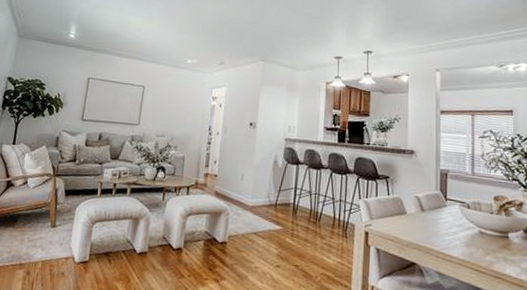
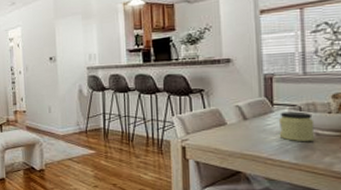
jar: none [450,207,479,240] -> present [278,111,315,142]

